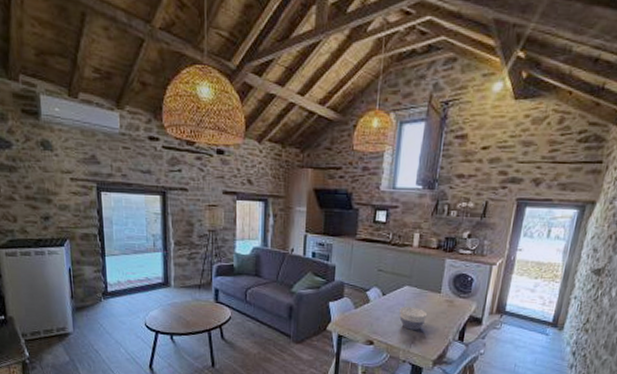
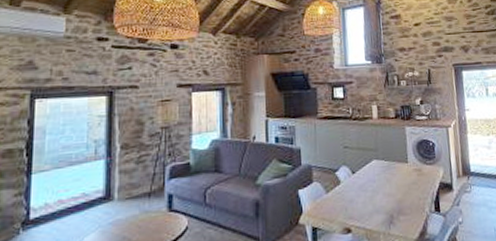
bowl: present [399,306,428,330] -> none [371,181,400,208]

